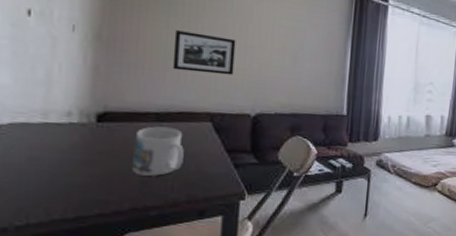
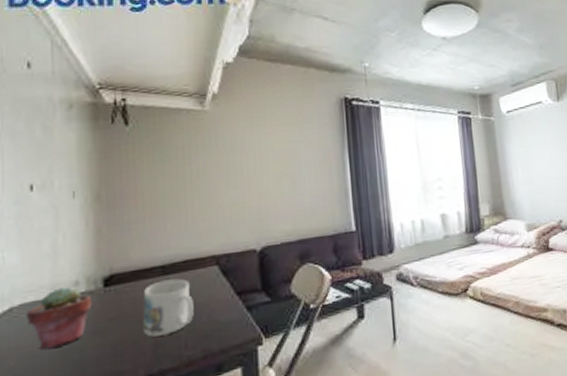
potted succulent: none [15,114,84,170] -> present [27,286,93,350]
picture frame: present [172,30,236,76] -> none [170,173,234,217]

